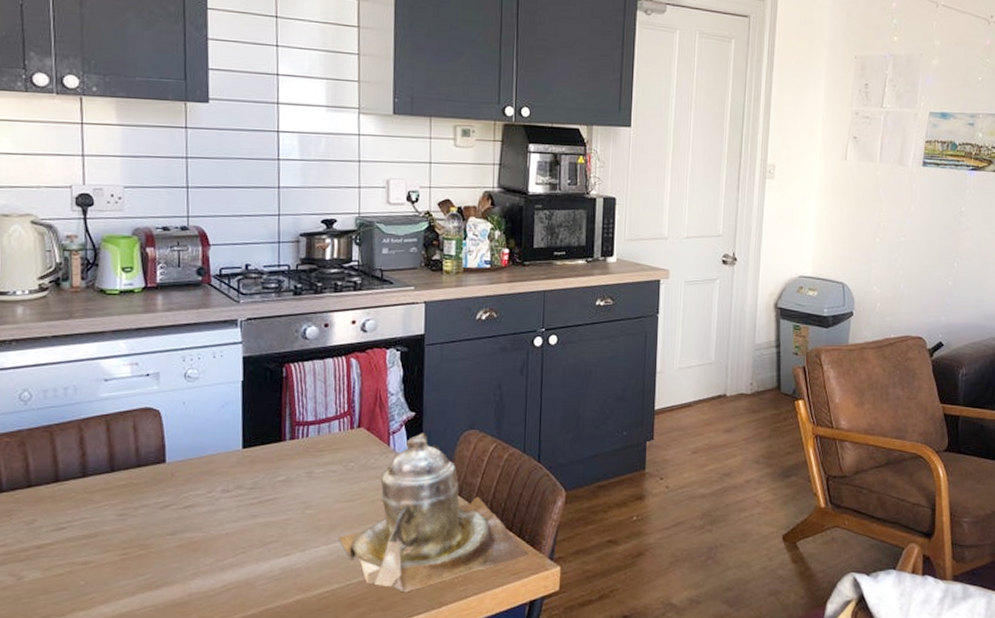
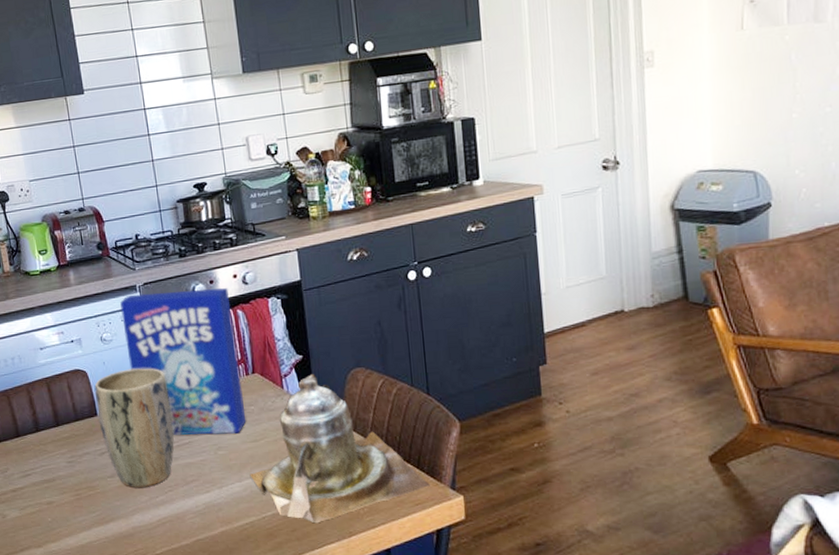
plant pot: none [166,412,258,547] -> present [94,368,174,487]
cereal box: none [214,329,345,491] -> present [120,288,246,435]

